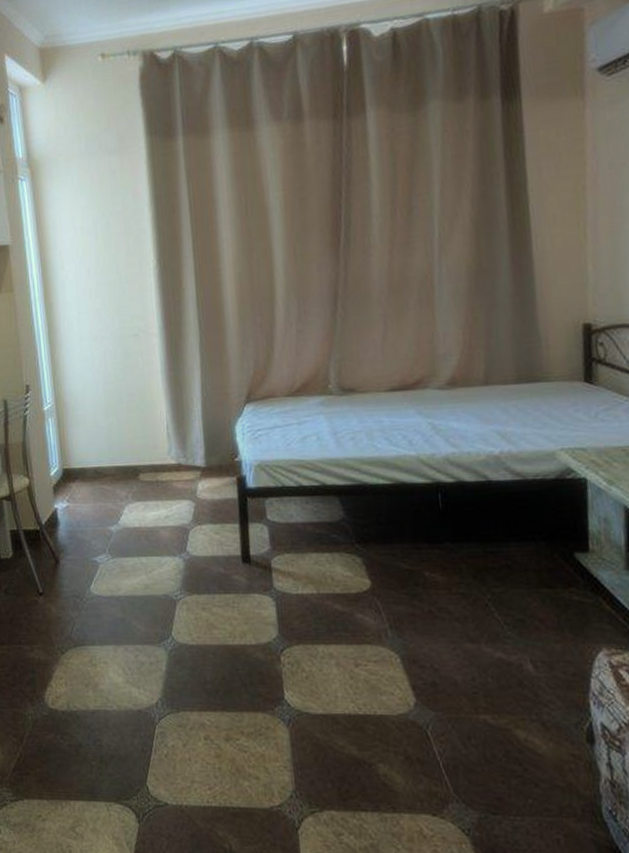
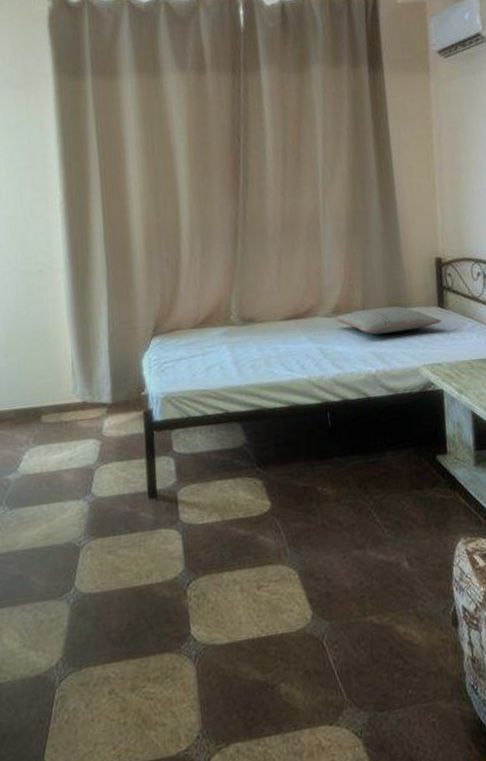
pillow: none [449,379,588,411] -> present [334,306,442,335]

